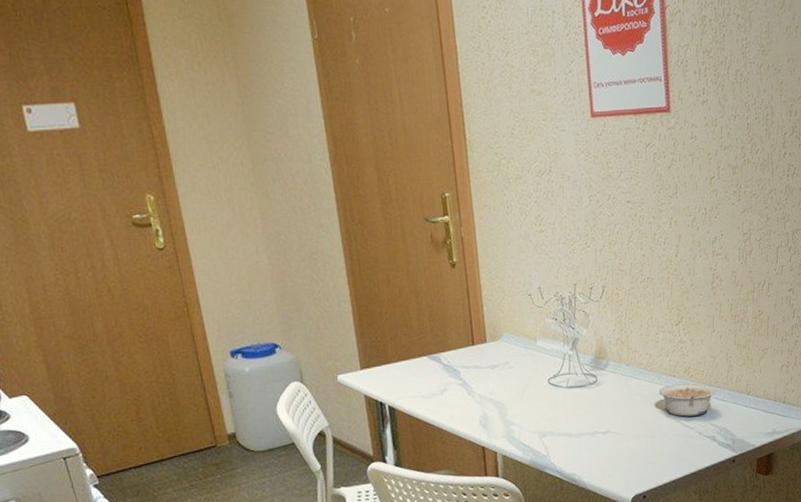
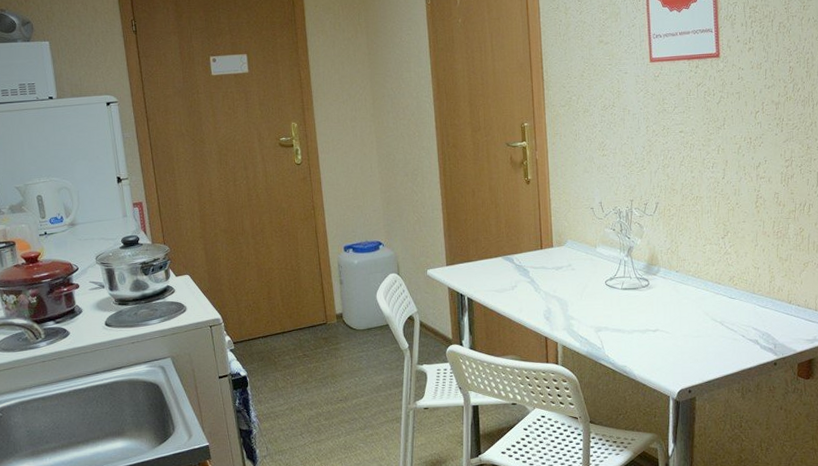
legume: present [658,383,717,417] -> none [705,291,759,320]

